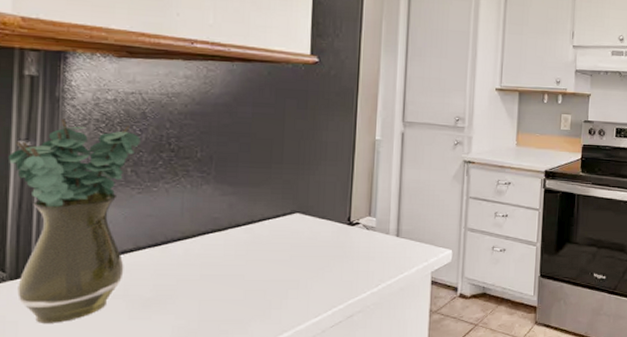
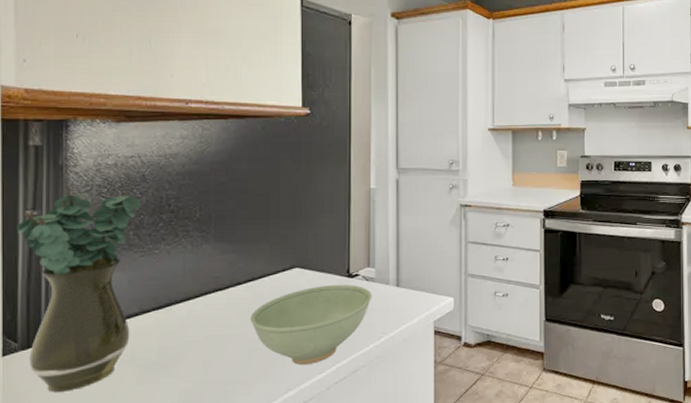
bowl: none [248,232,372,308] -> present [251,285,372,365]

